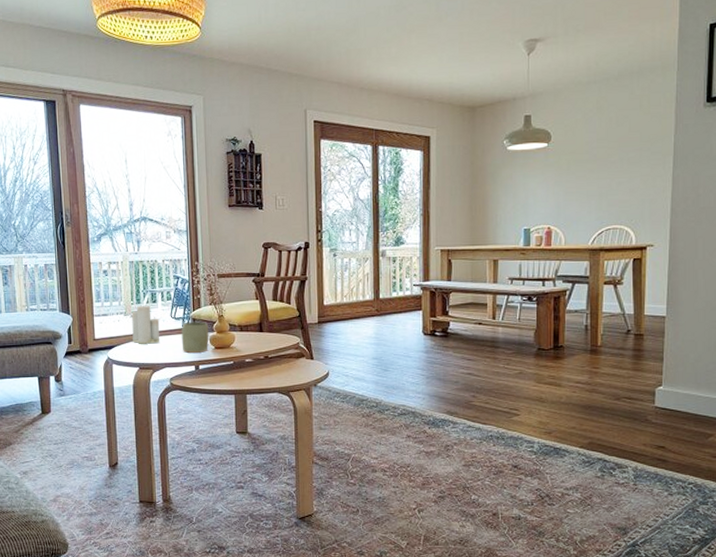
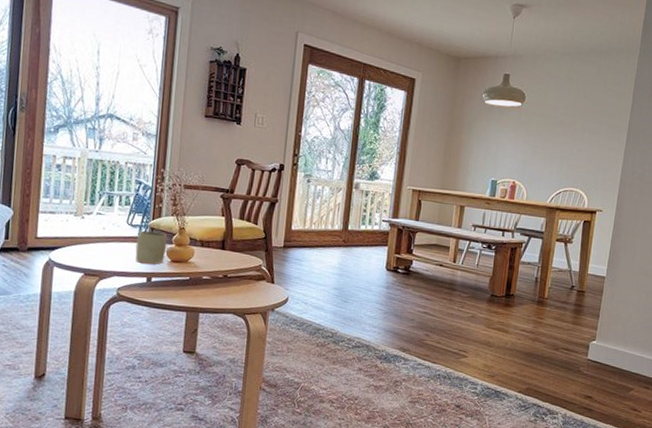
candle: present [132,303,160,344] -> none [80,204,114,250]

